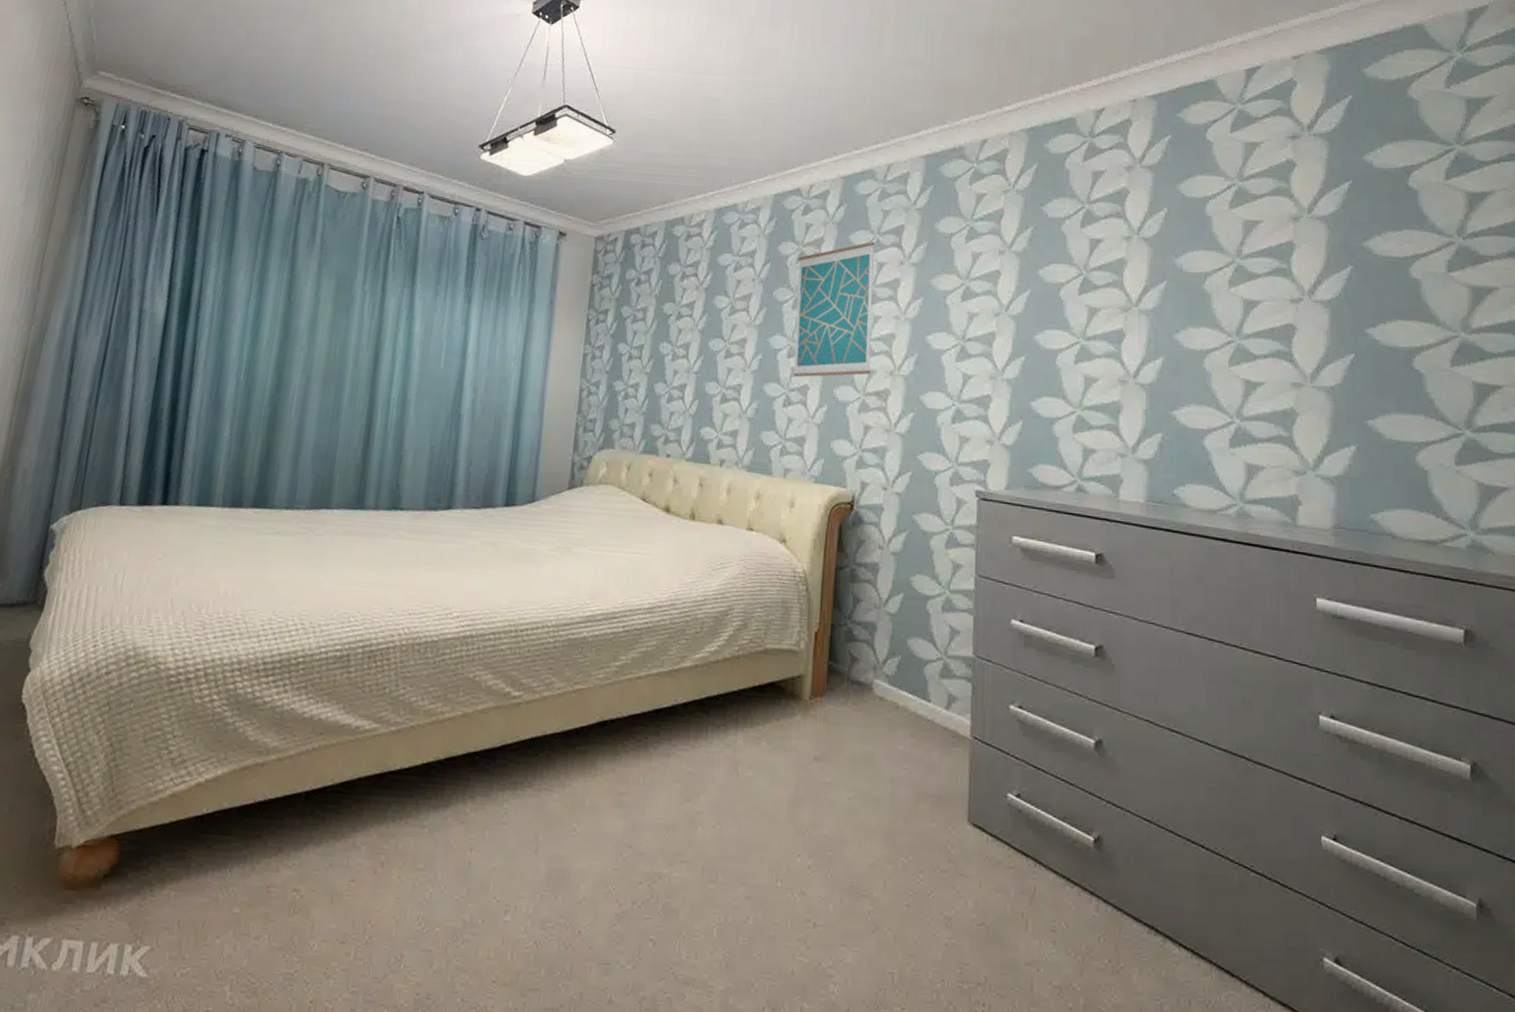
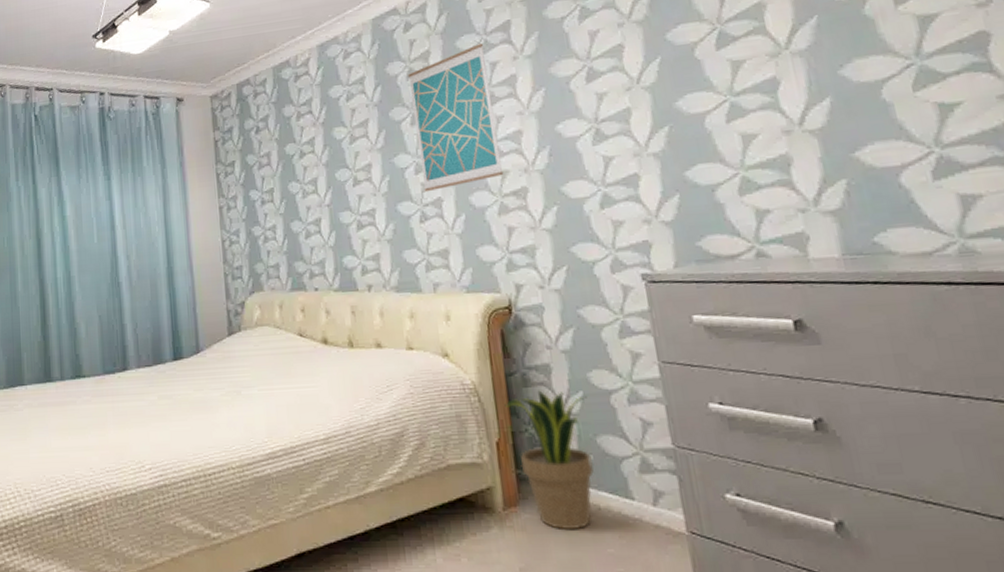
potted plant: none [829,587,906,725] -> present [504,390,594,531]

